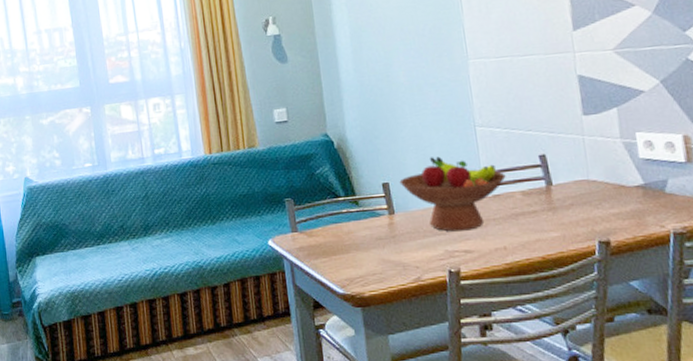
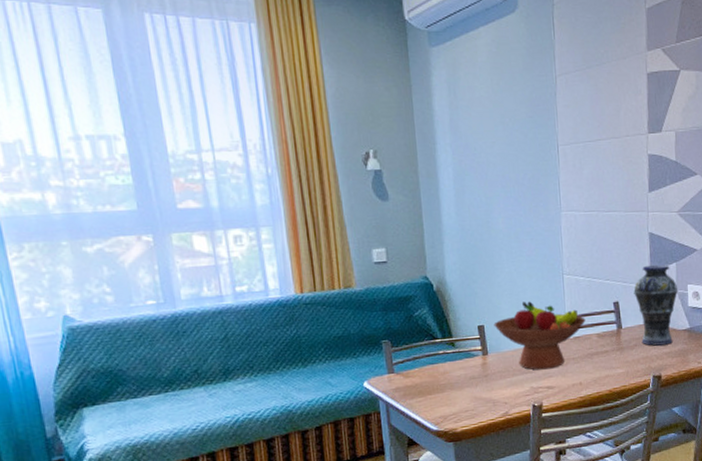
vase: none [564,110,624,206] -> present [634,264,679,346]

